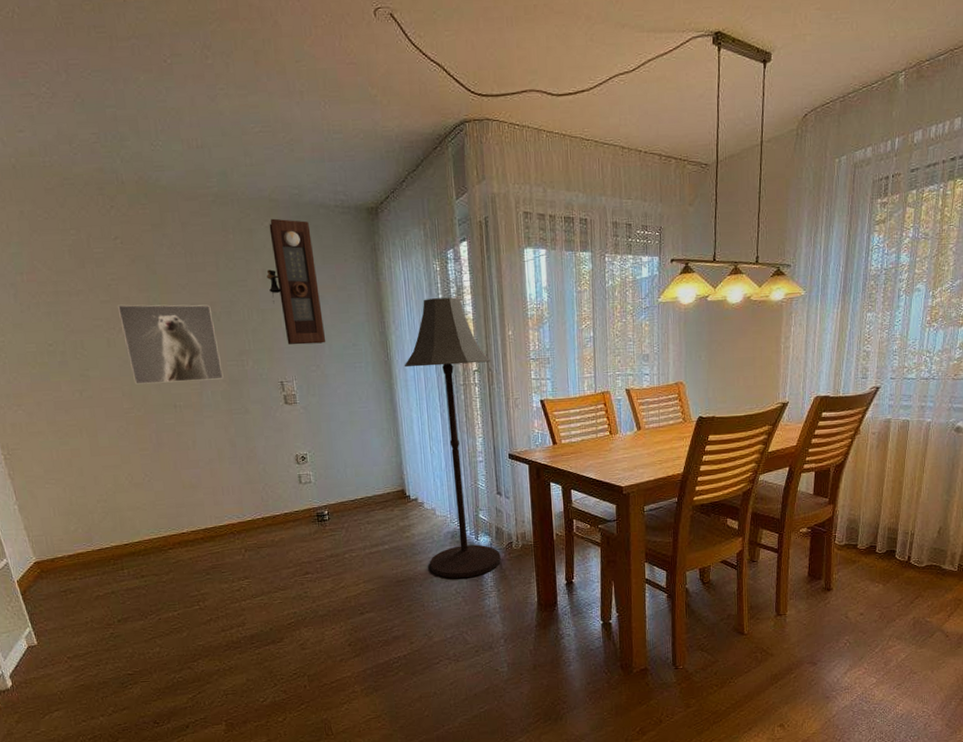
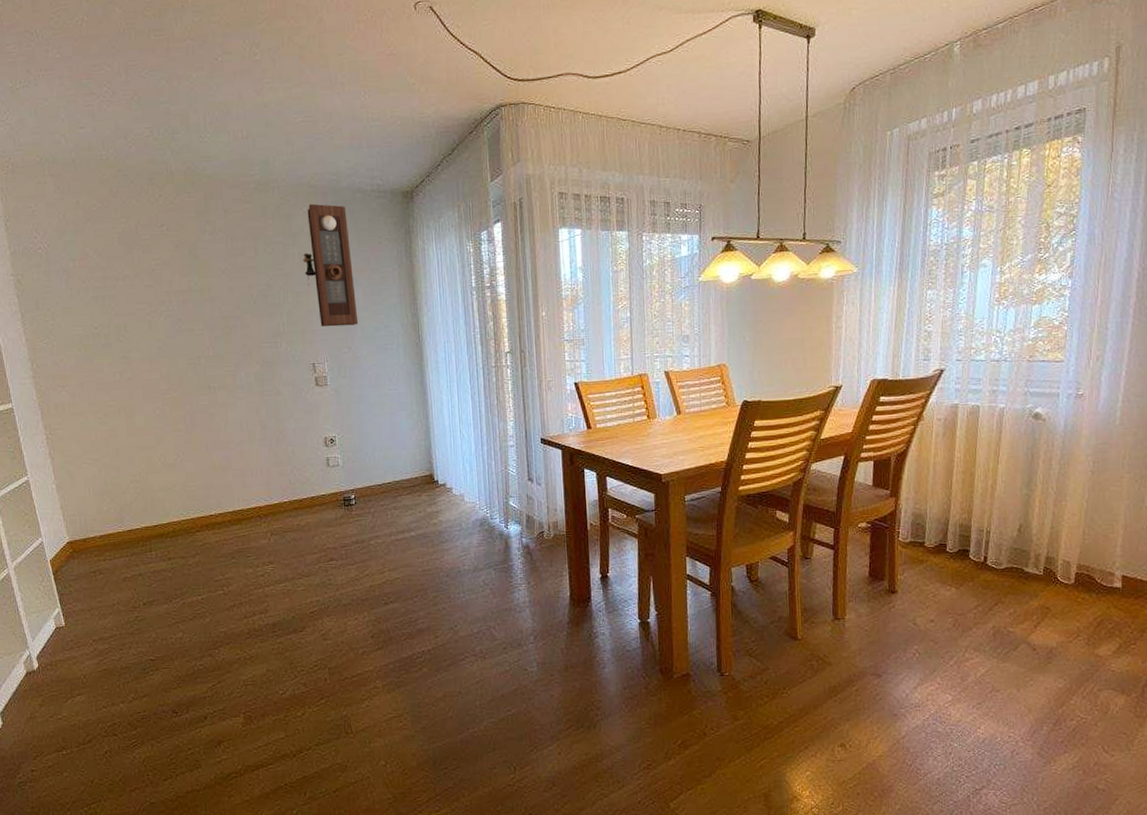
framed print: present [117,304,224,385] -> none [160,288,257,366]
floor lamp: present [404,297,501,579] -> none [435,278,531,569]

